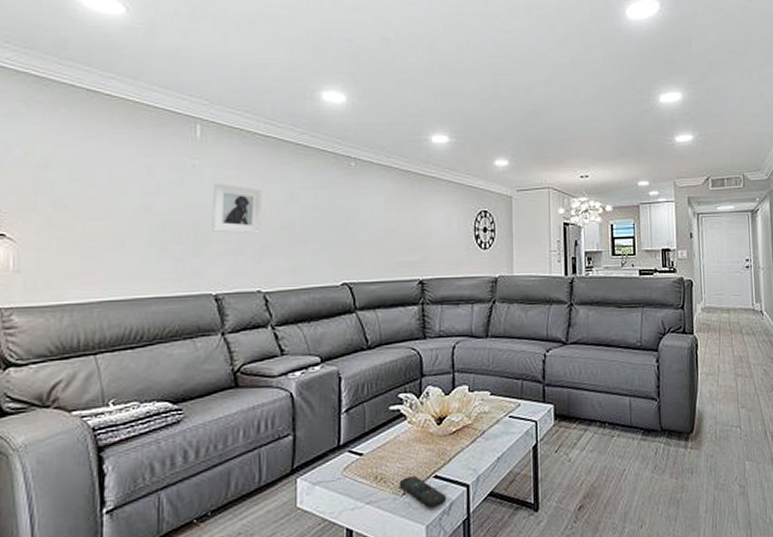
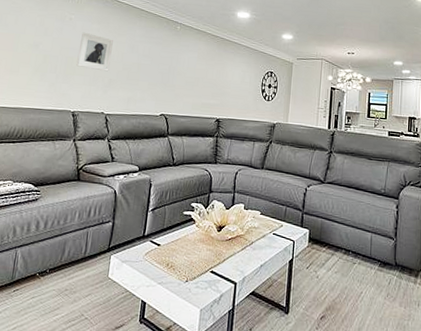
remote control: present [399,476,447,509] -> none [183,268,219,297]

